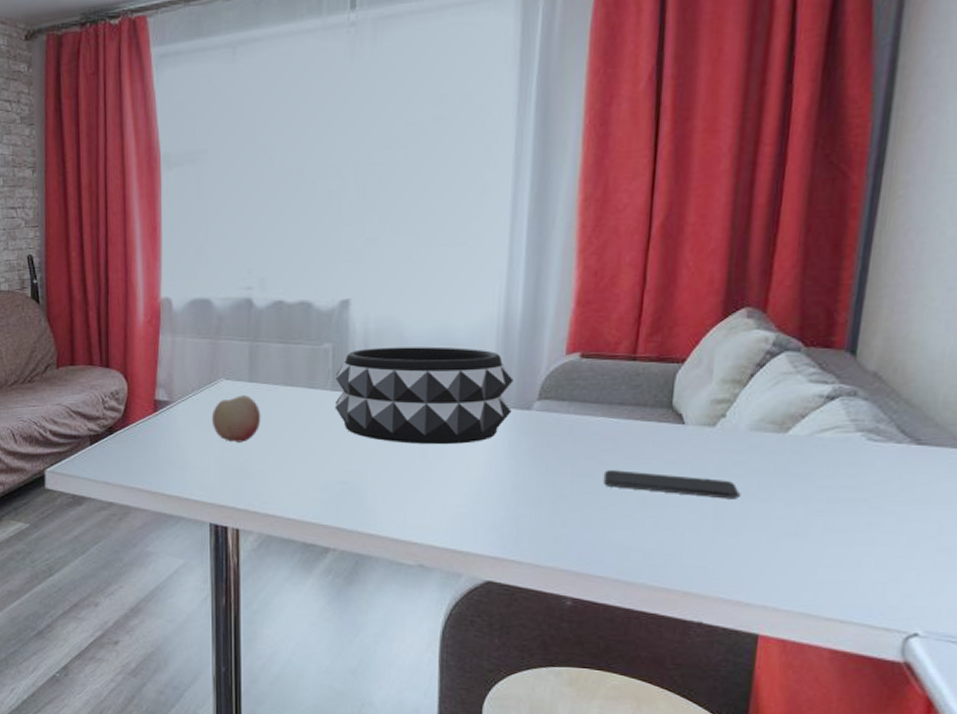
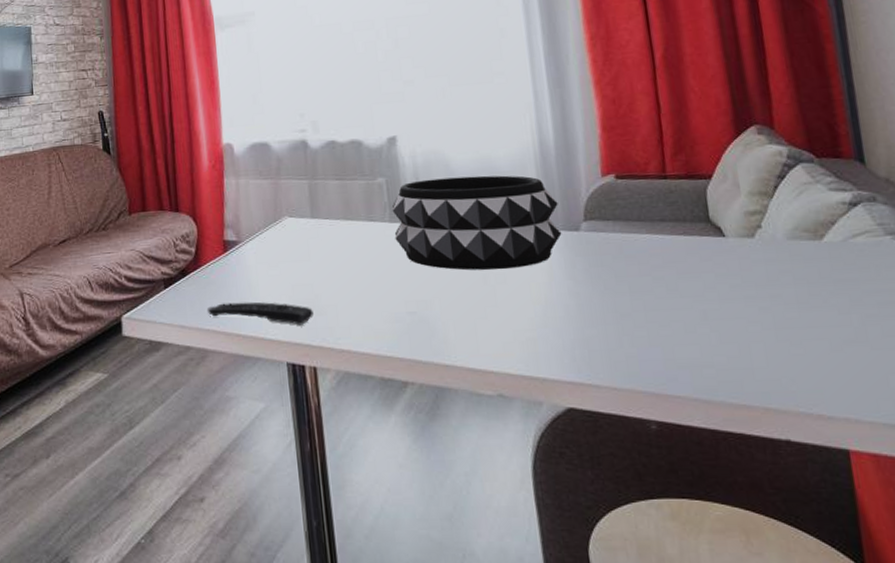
remote control: none [132,462,241,488] -> present [206,302,314,325]
fruit: present [211,395,261,442] -> none [279,231,327,278]
smartphone: present [603,470,740,499] -> none [660,285,794,309]

